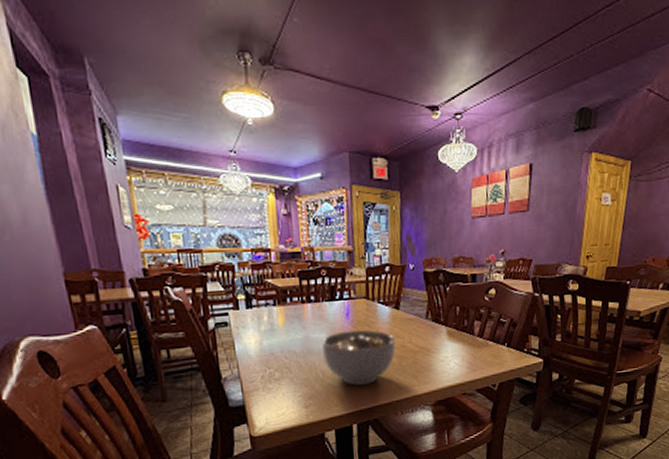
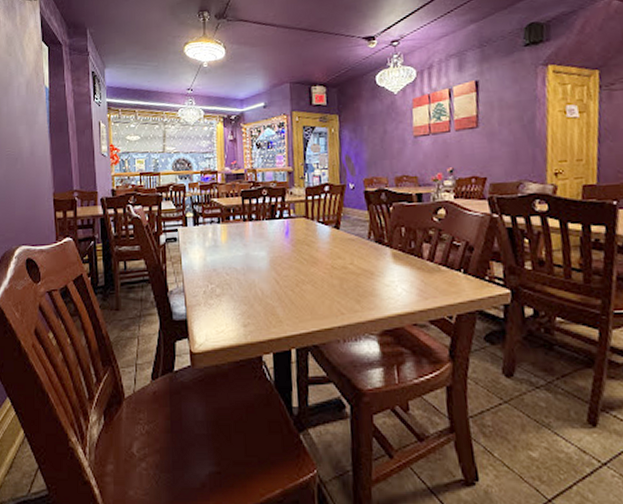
soup bowl: present [322,329,396,386] -> none [262,249,337,308]

